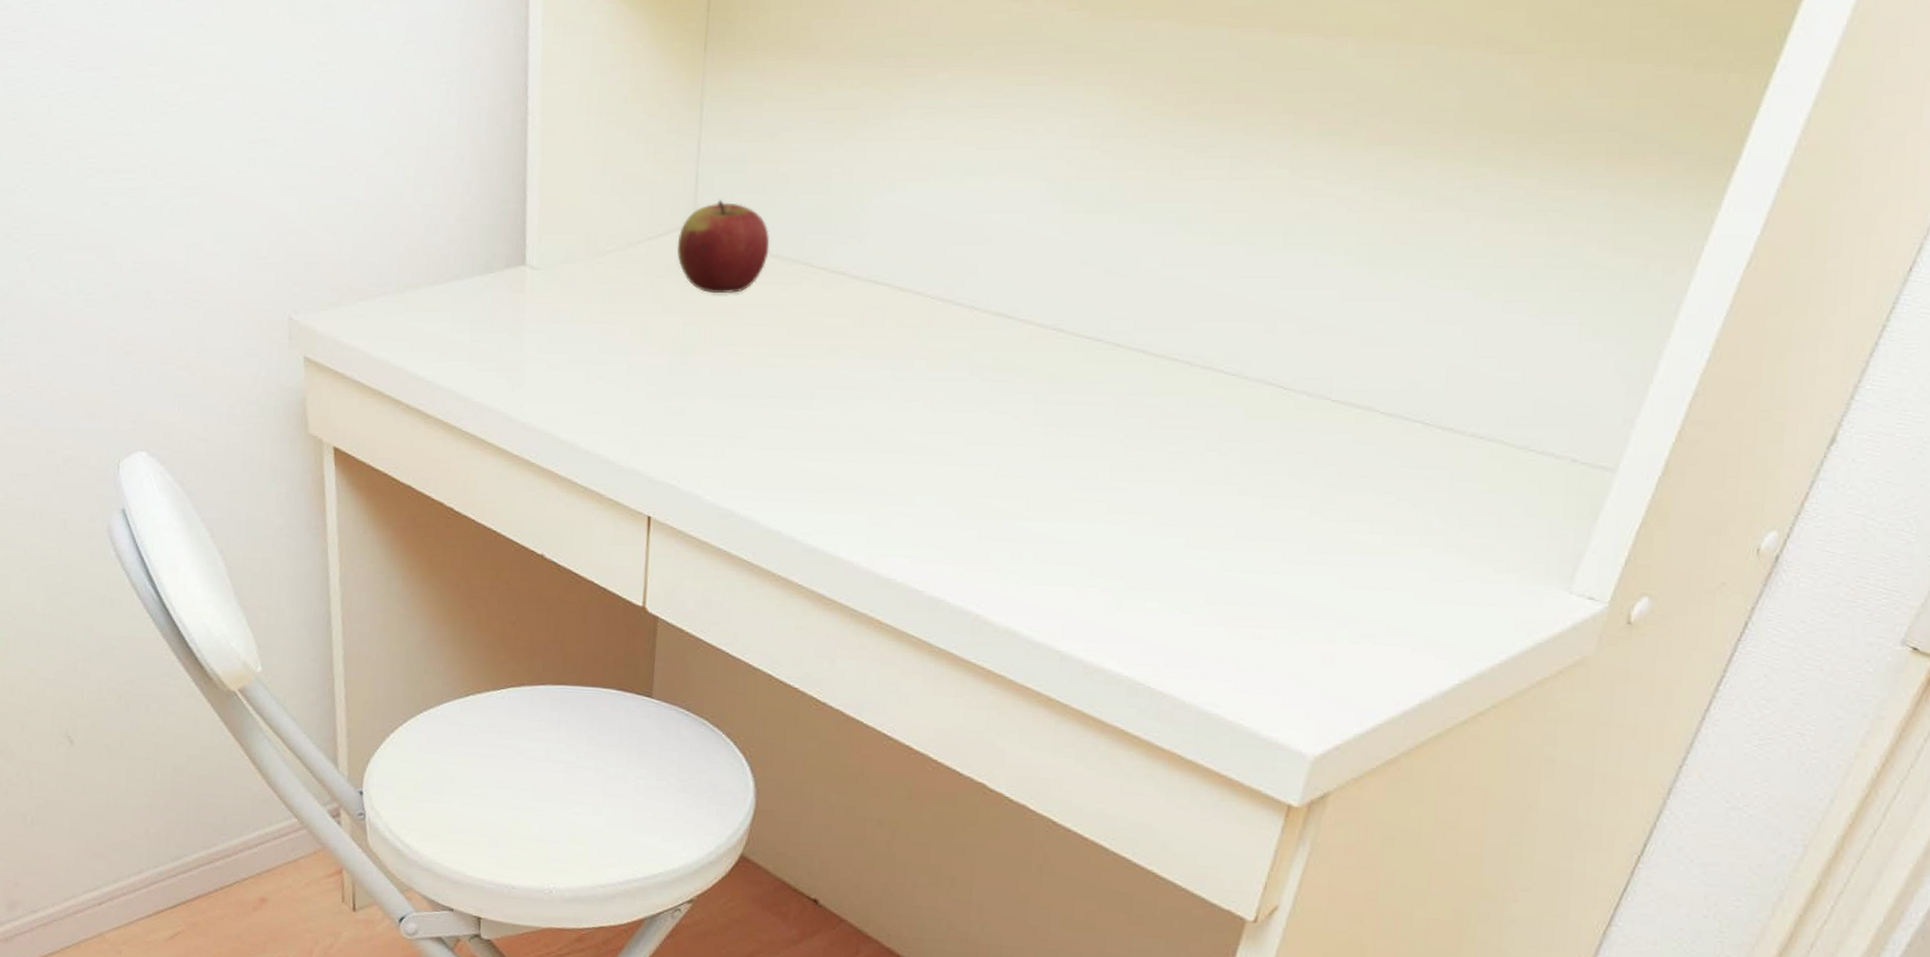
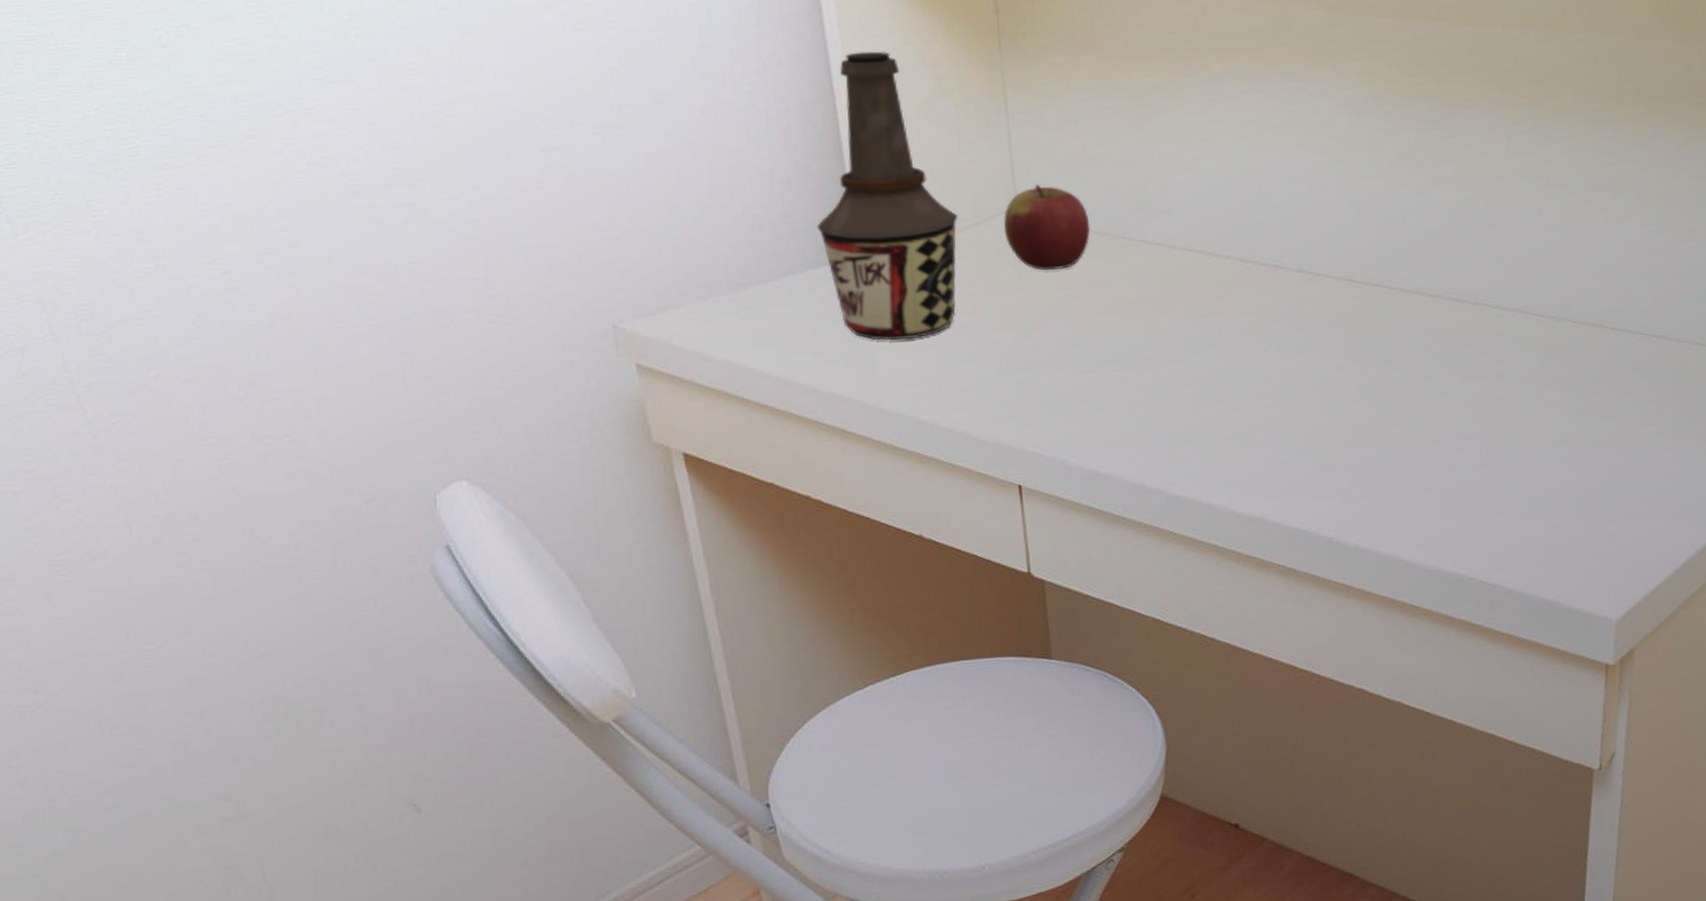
bottle: none [490,50,632,355] -> present [817,51,958,341]

